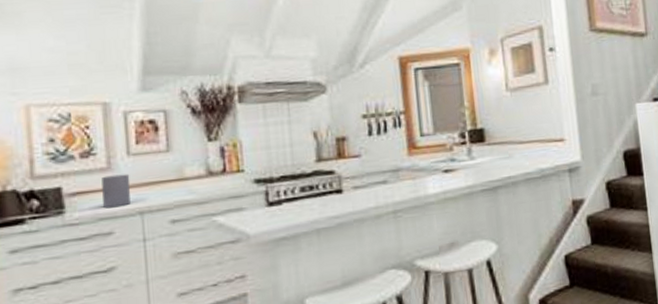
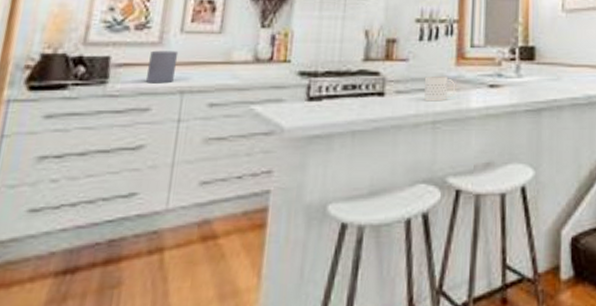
mug: none [379,166,411,193] -> present [424,75,455,102]

